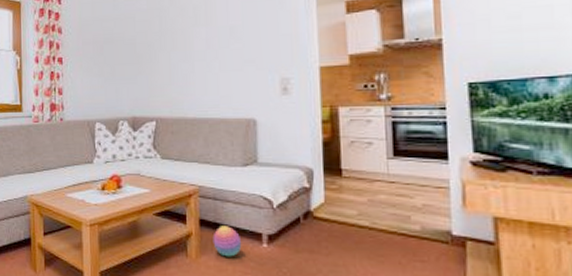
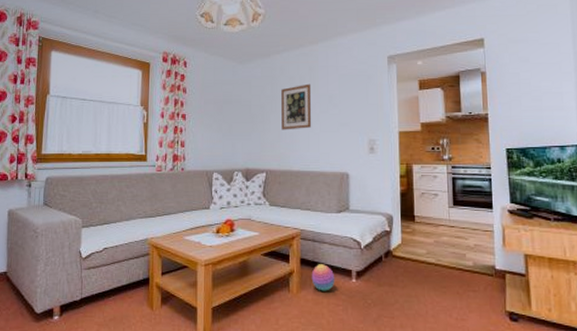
wall art: none [171,14,209,71] -> present [281,83,312,130]

